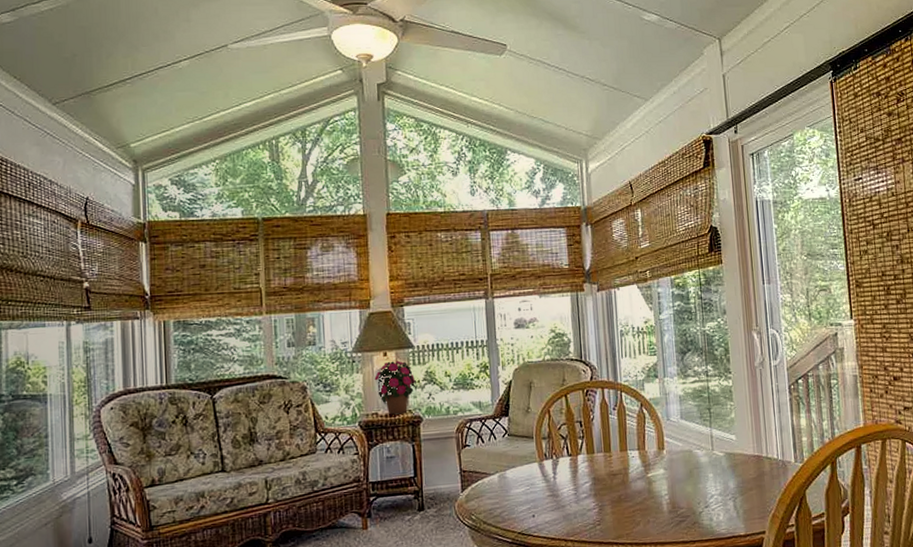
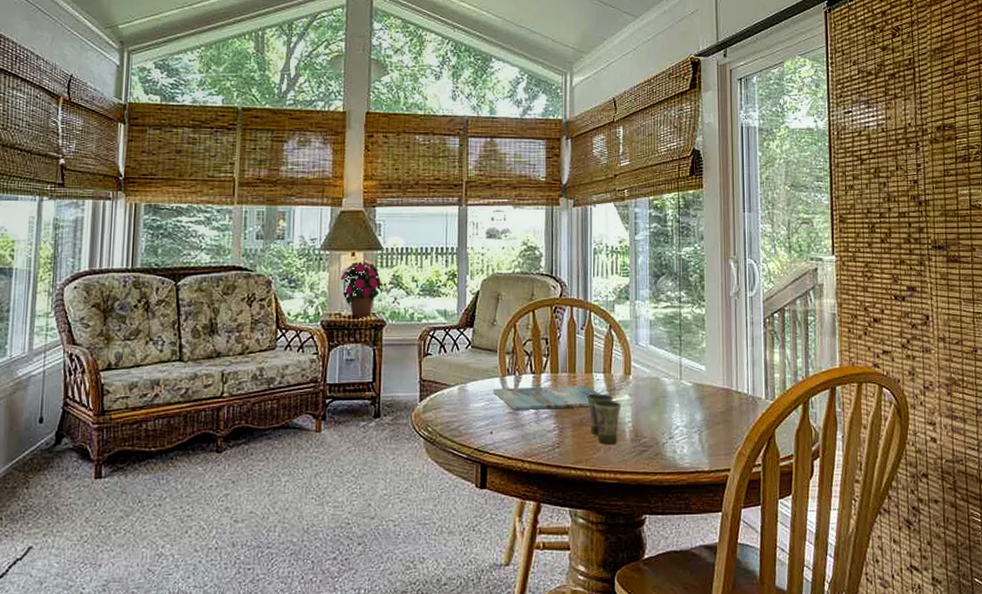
magazine: none [531,463,650,492] -> present [492,386,614,410]
cup: none [623,469,657,518] -> present [587,393,621,445]

